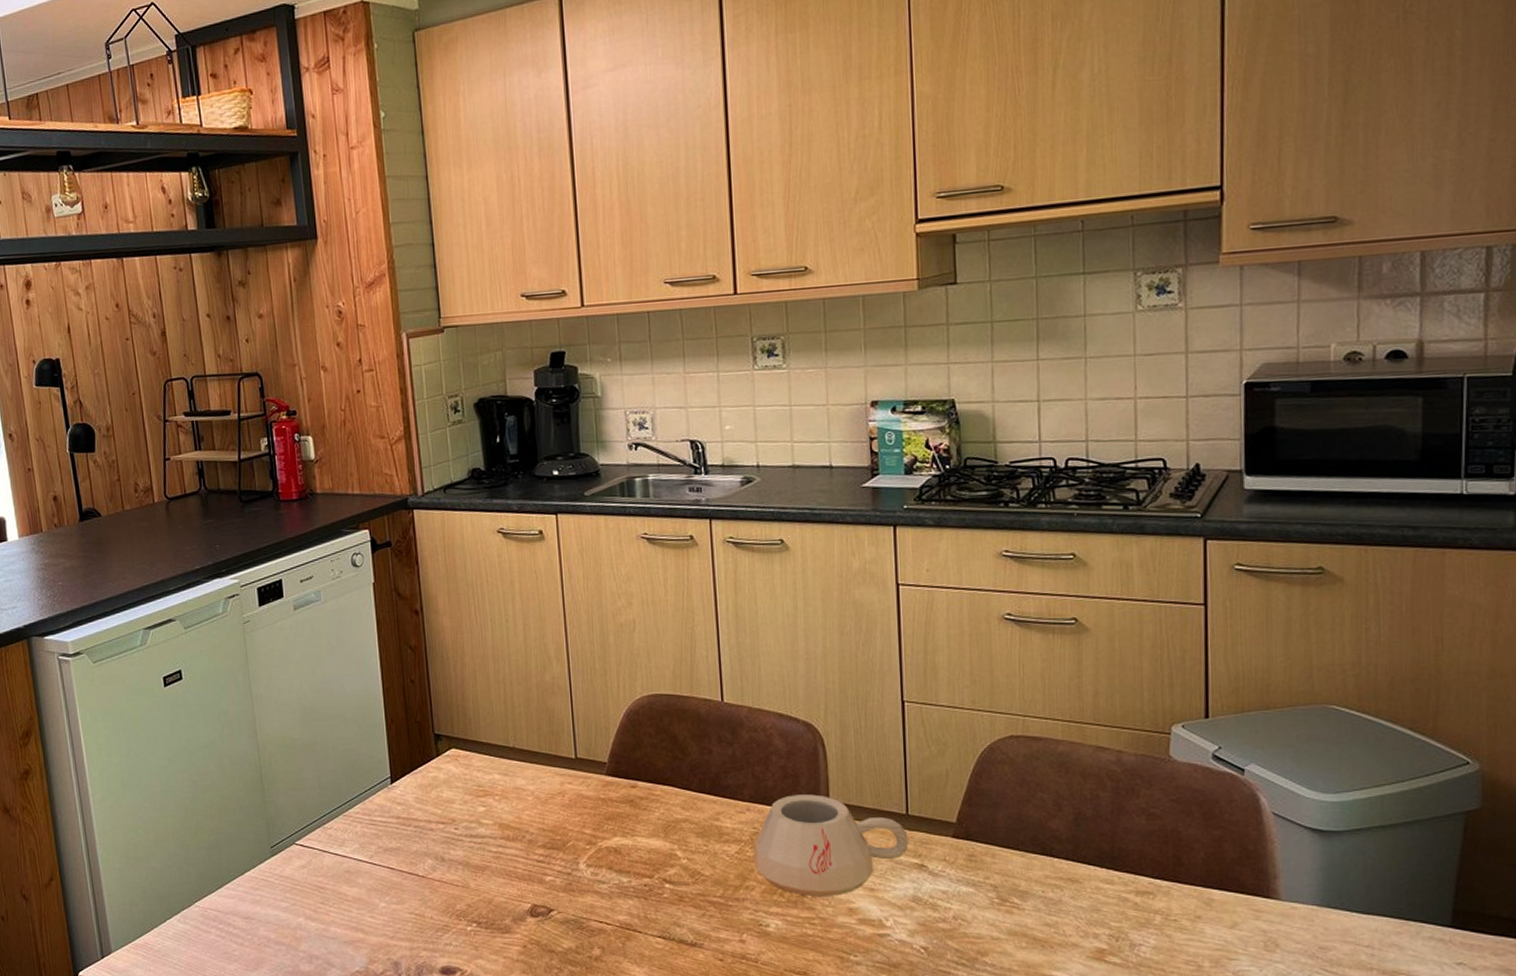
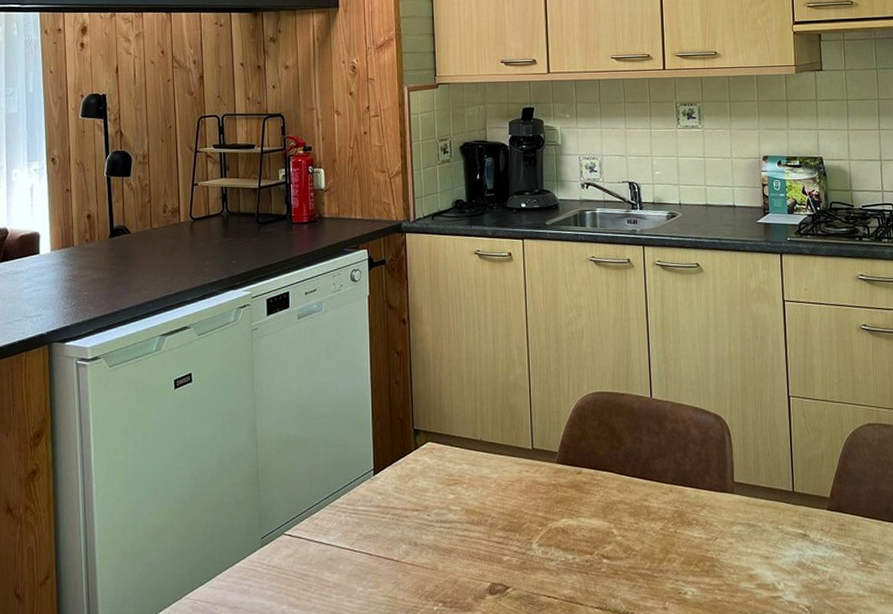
cup: present [753,794,909,897] -> none [674,476,795,566]

